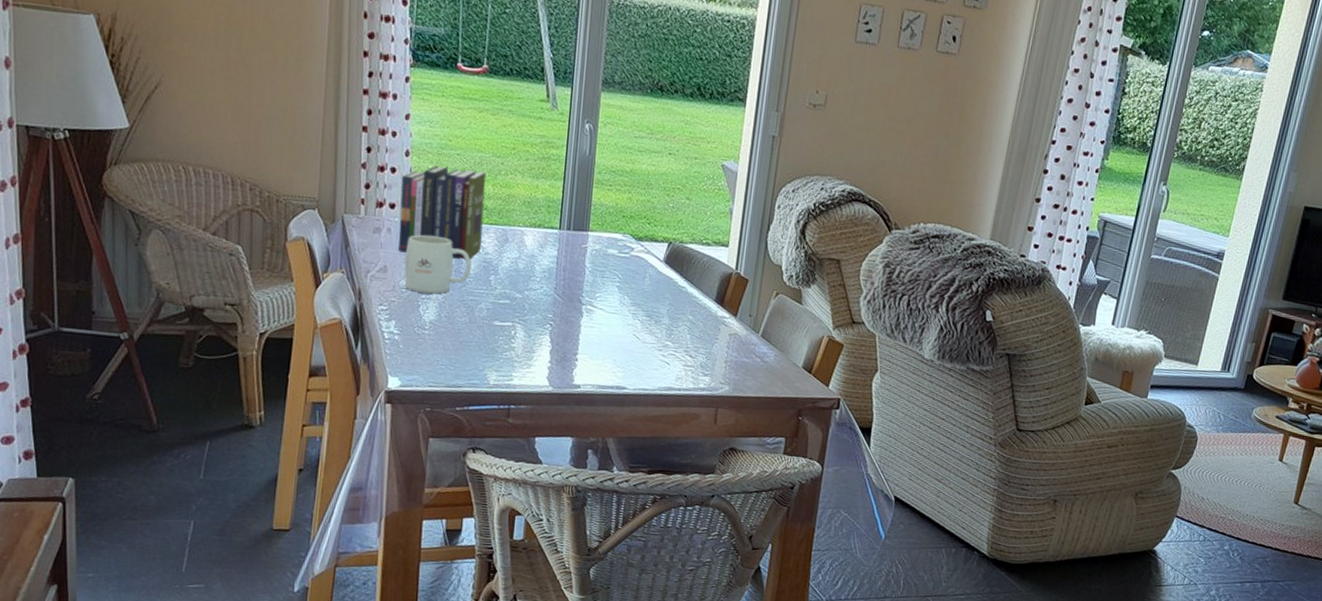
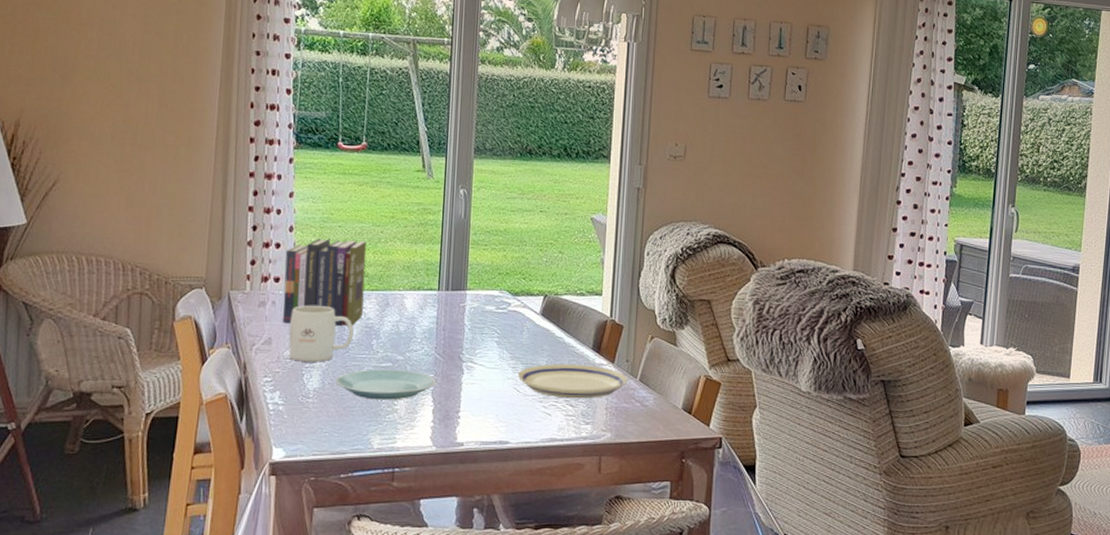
plate: none [452,305,555,338] -> present [335,369,437,400]
plate: none [637,313,750,351] -> present [517,364,628,399]

